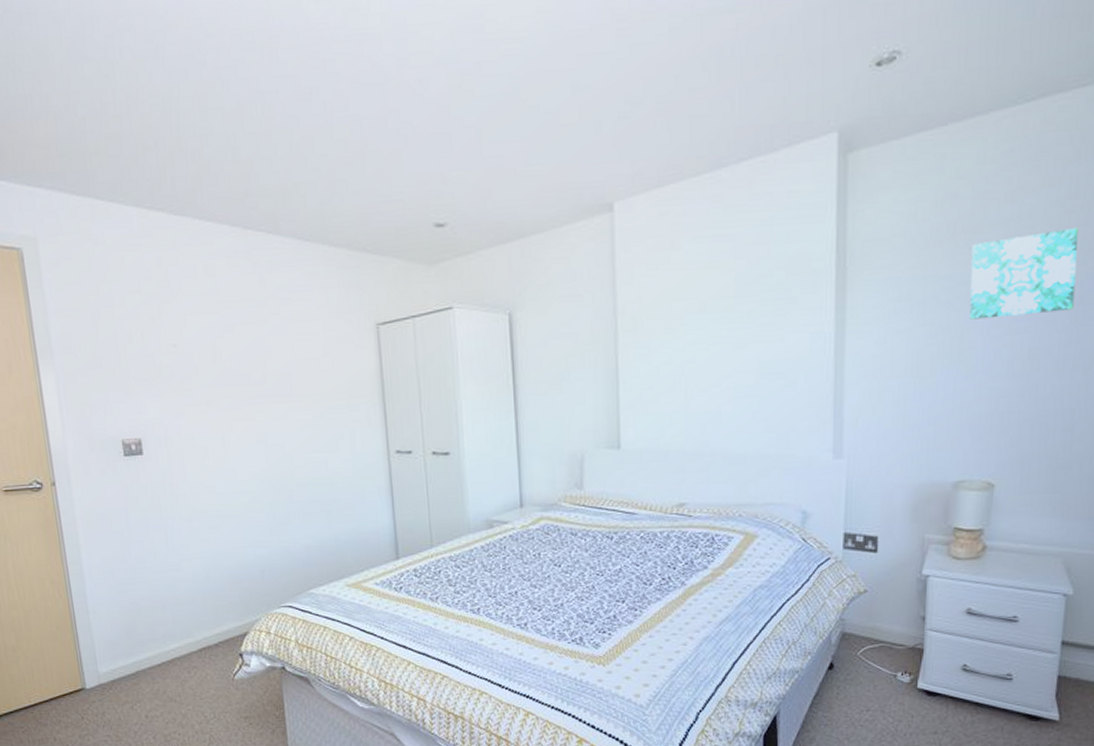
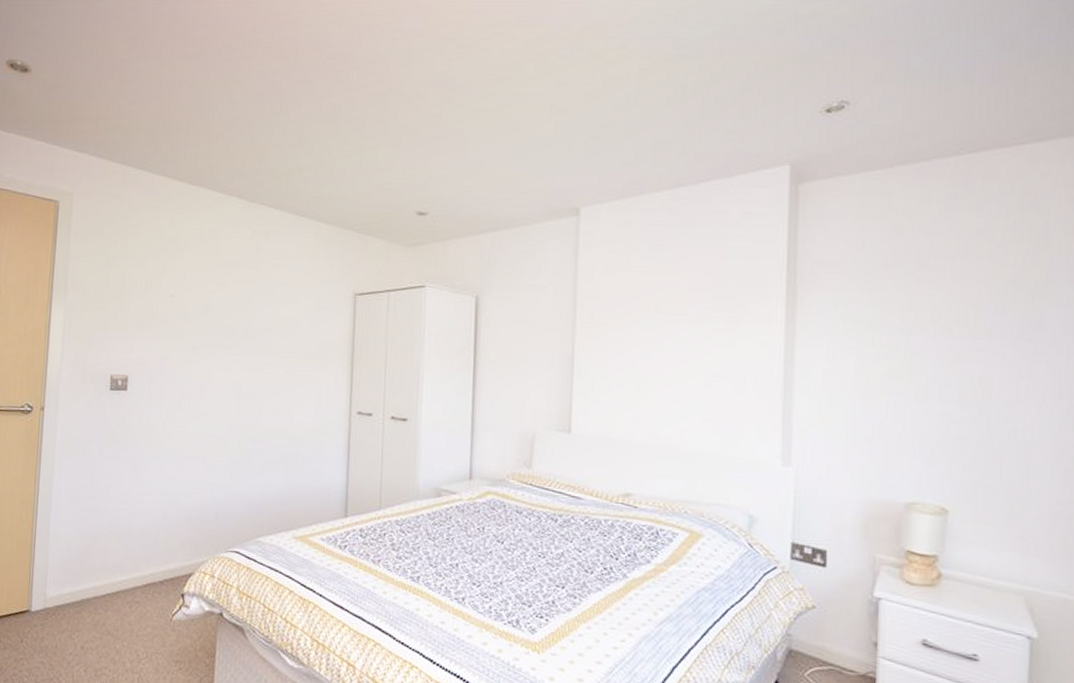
wall art: present [970,227,1078,320] -> none [918,268,1025,346]

